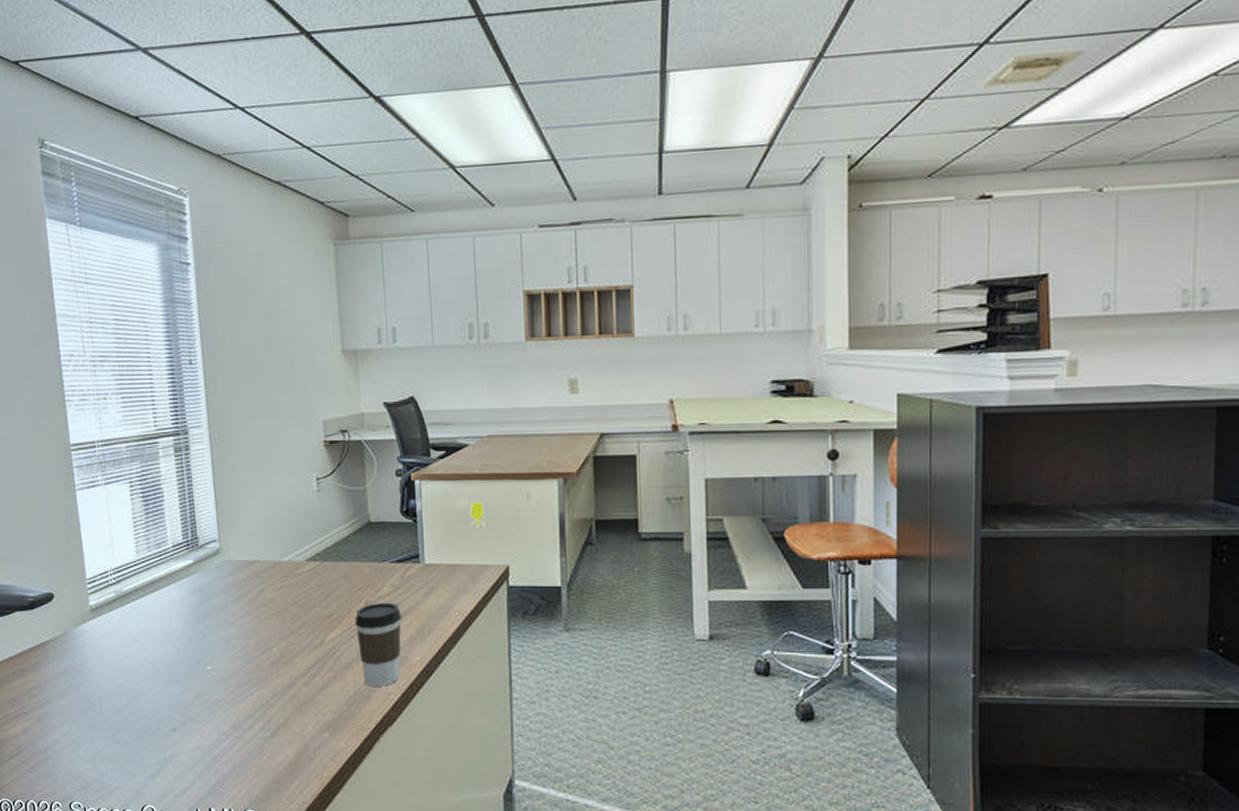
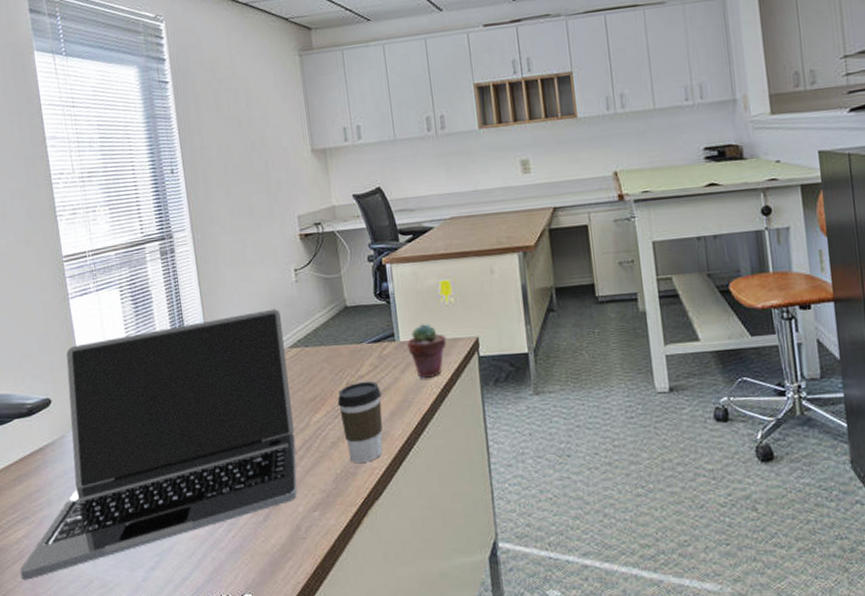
laptop: none [17,518,308,776] -> present [20,308,297,580]
potted succulent: none [432,547,474,605] -> present [407,323,447,379]

